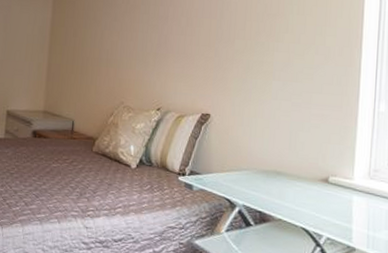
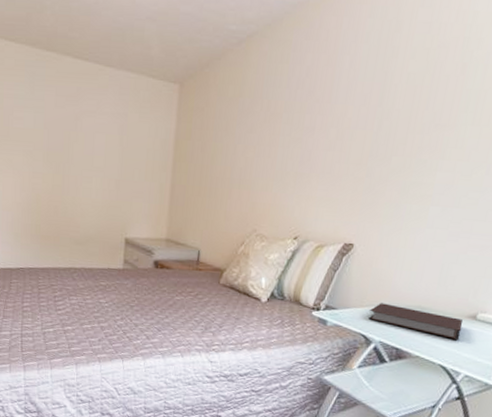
notebook: none [230,168,317,203] -> present [368,303,463,340]

